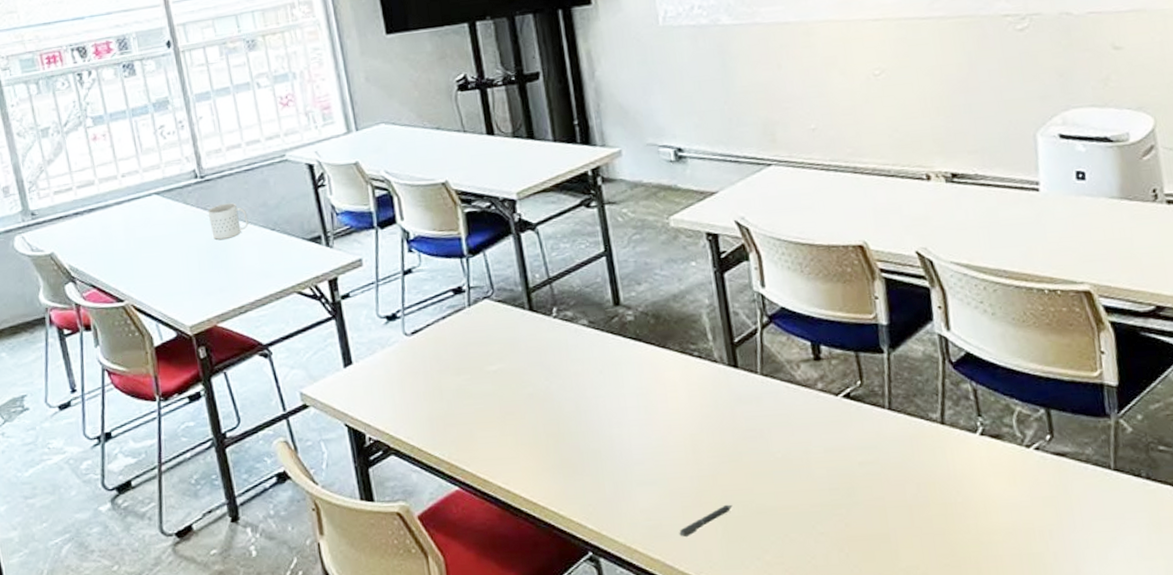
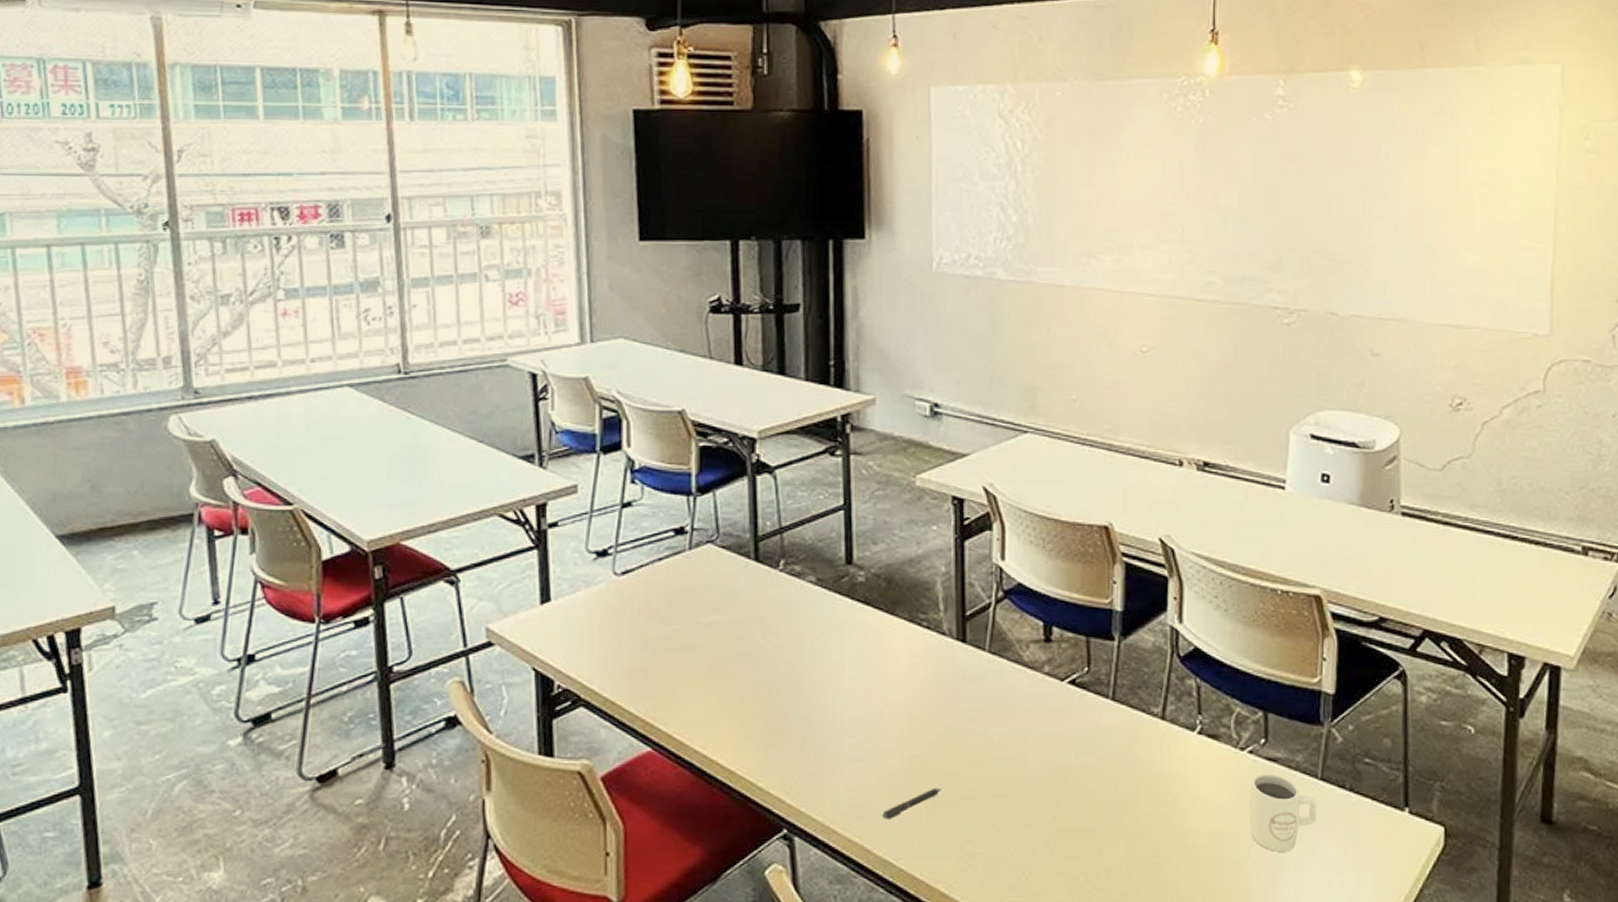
mug: present [207,202,249,240] -> none [407,406,454,446]
mug: none [1042,468,1115,543] -> present [1249,773,1317,852]

